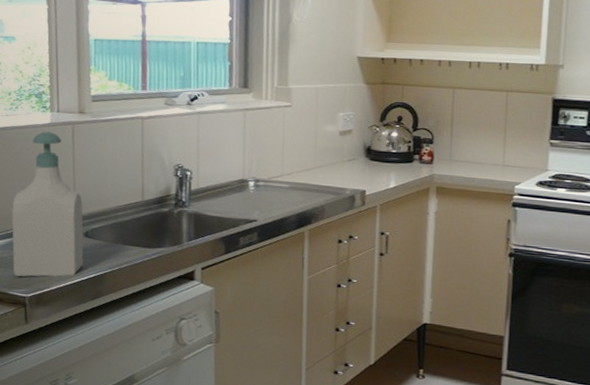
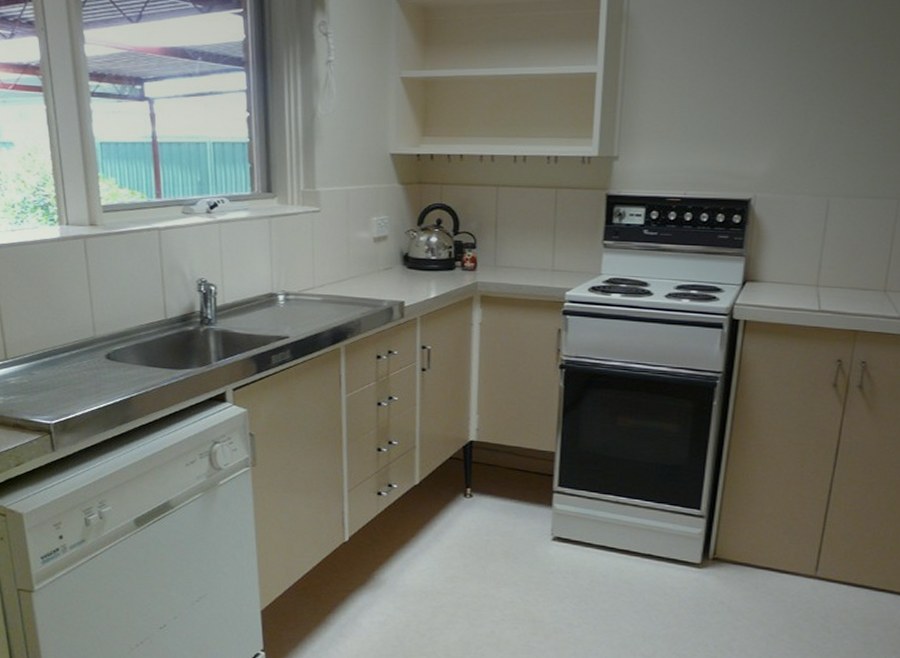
soap bottle: present [11,131,84,277] -> none [27,247,108,403]

